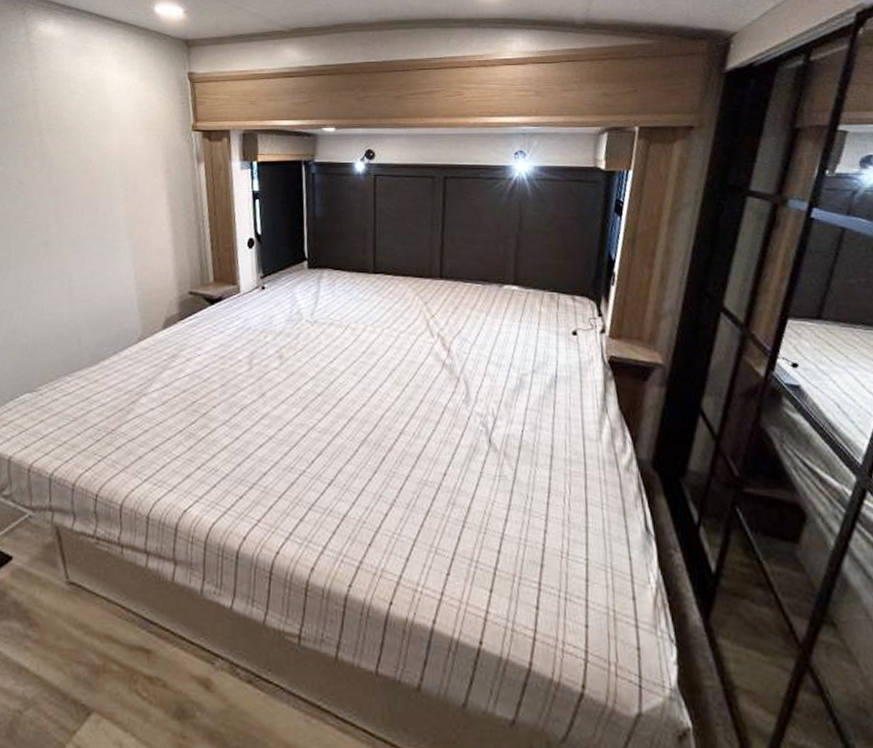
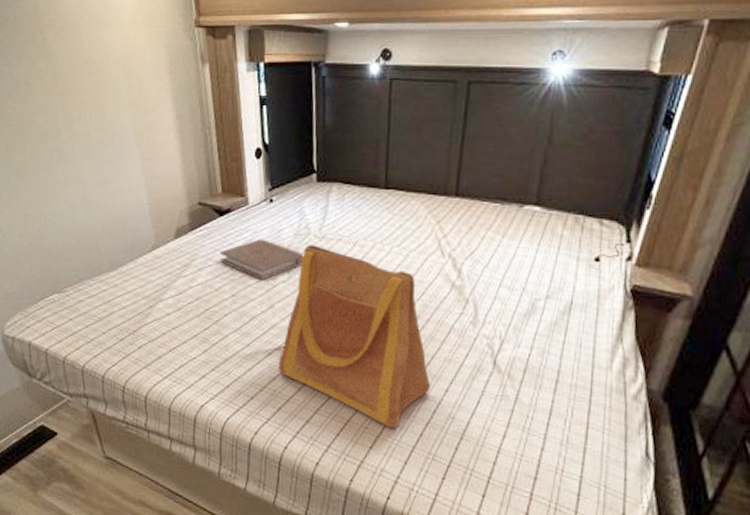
book: none [209,326,296,368] -> present [219,239,304,280]
tote bag: none [269,330,429,521] -> present [278,245,431,429]

